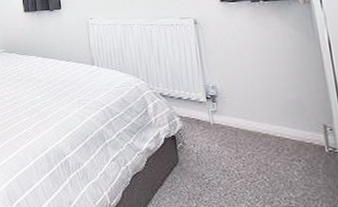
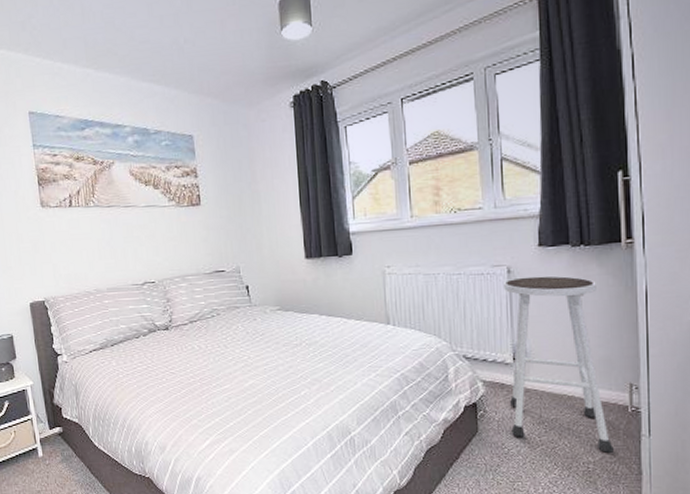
stool: none [192,26,315,190] -> present [504,276,614,453]

